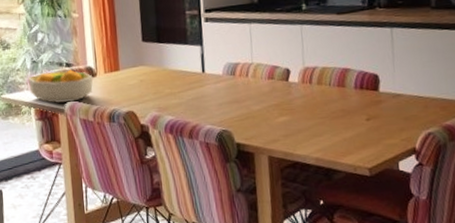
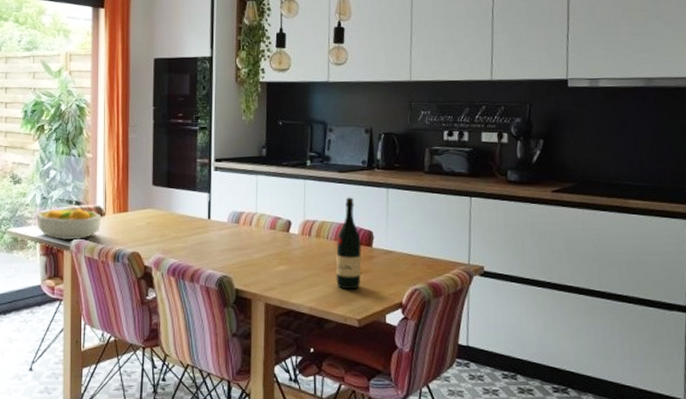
wine bottle: none [340,39,369,138] -> present [336,197,362,290]

